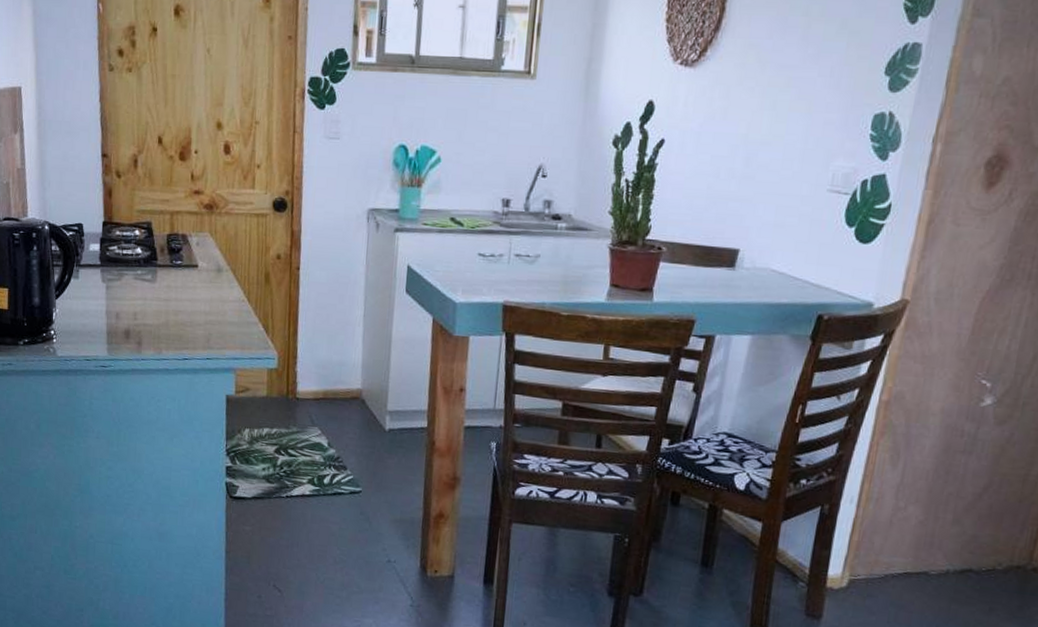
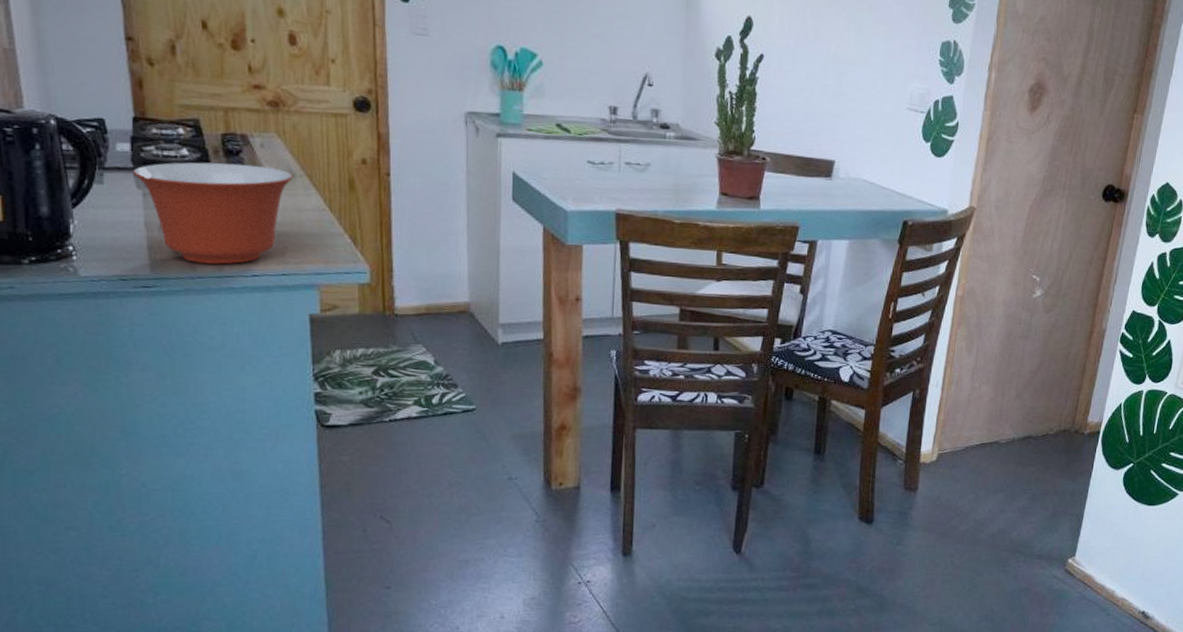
mixing bowl: none [100,259,221,349] -> present [133,162,293,265]

